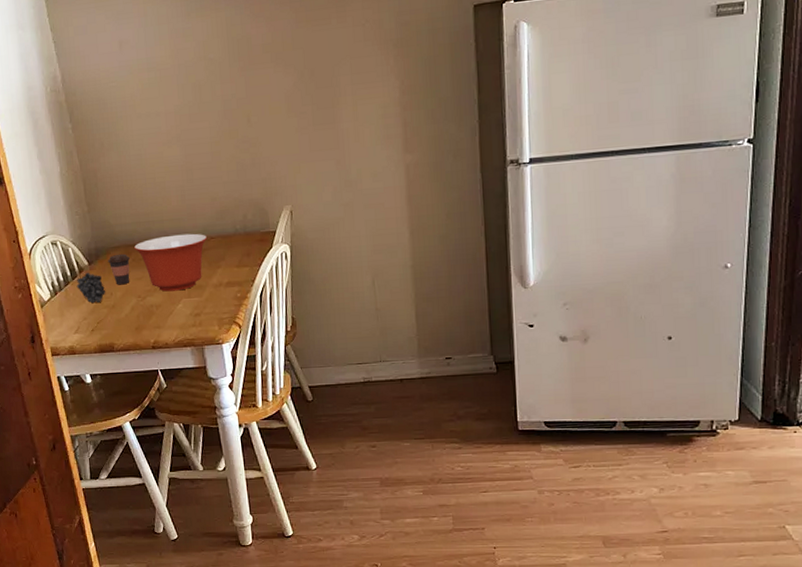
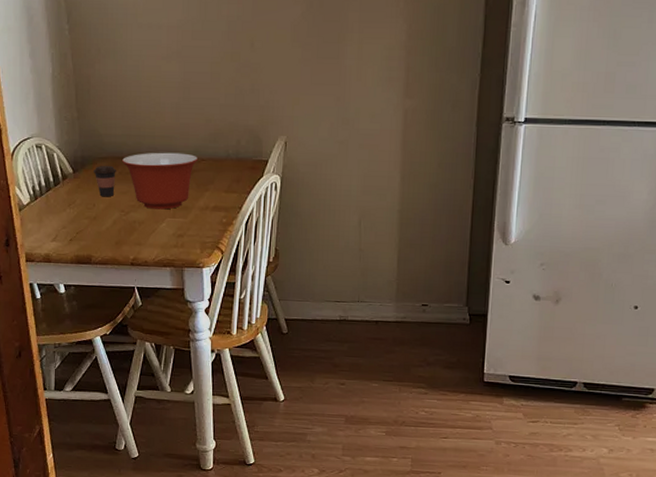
fruit: present [76,272,106,304] -> none [58,180,89,213]

